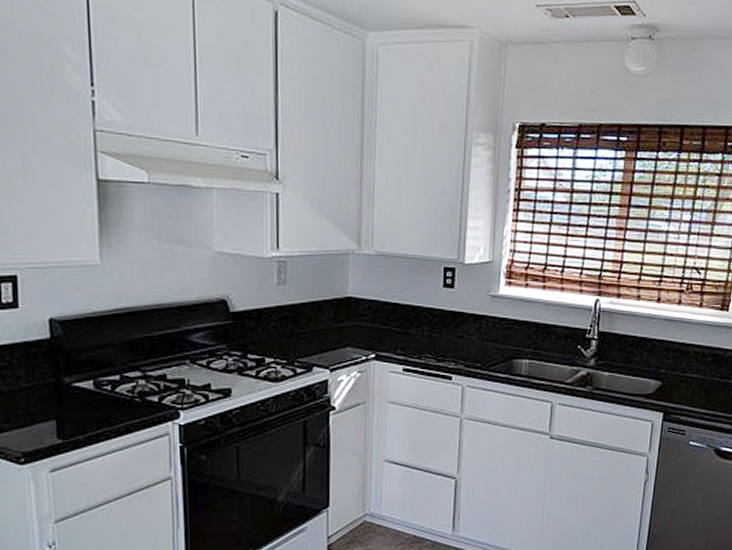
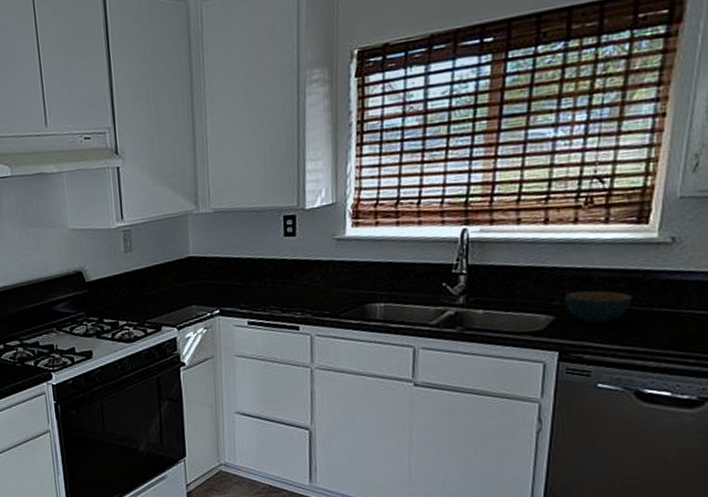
cereal bowl: none [669,362,717,391] -> present [565,290,633,325]

